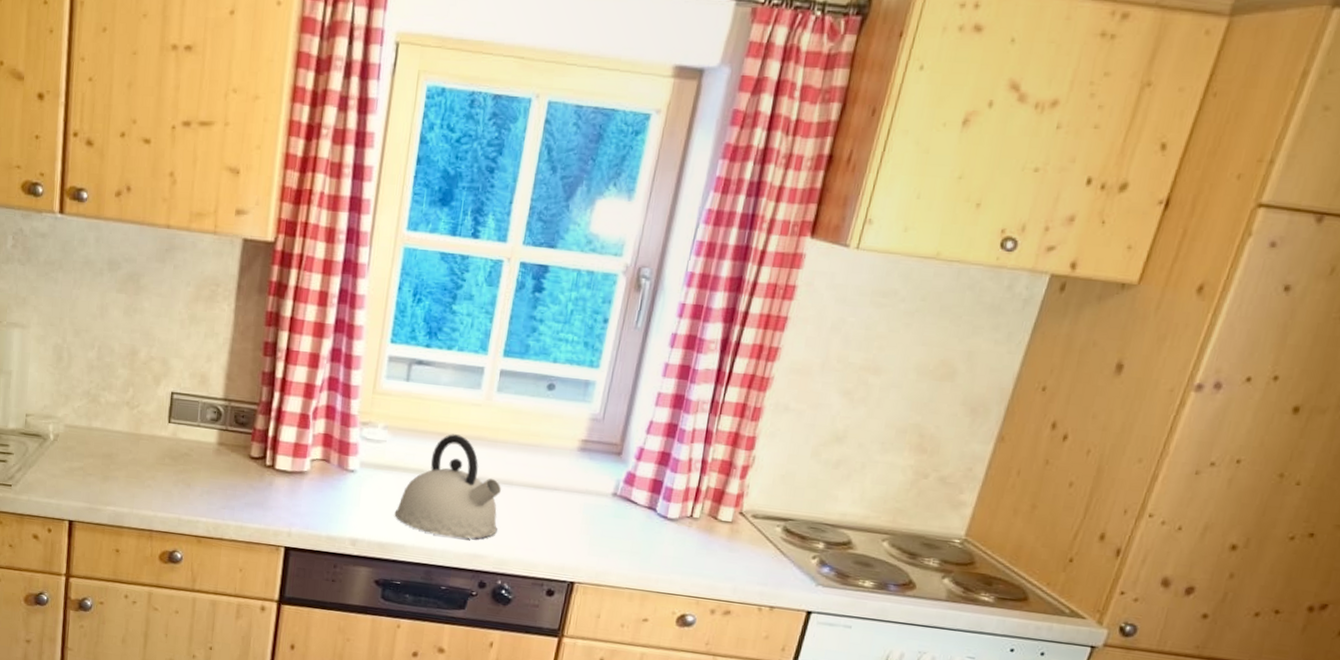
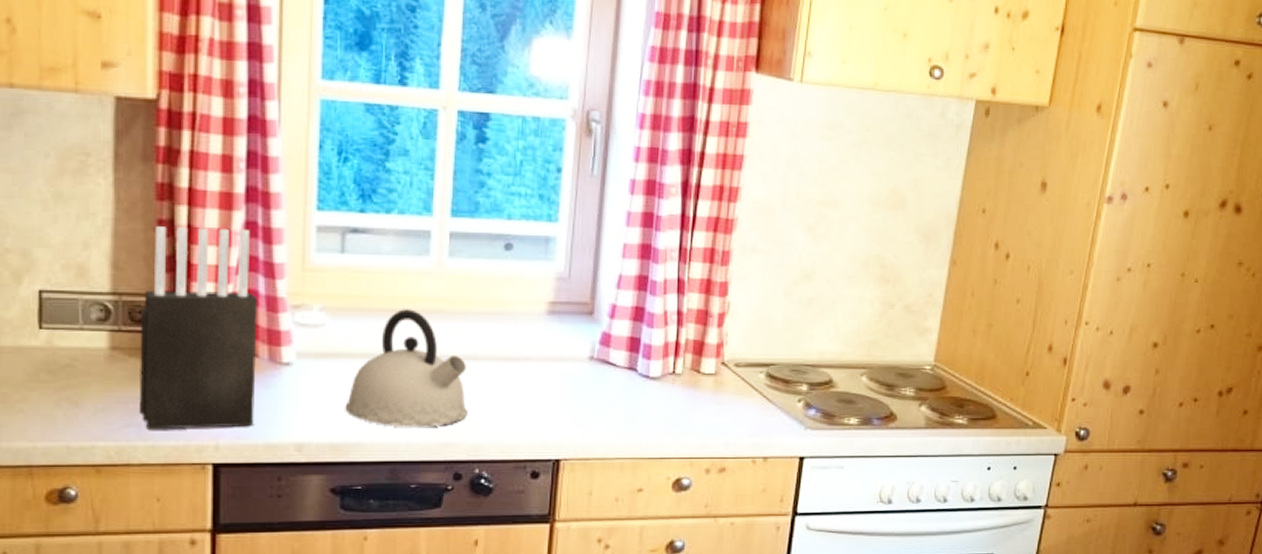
knife block: none [233,347,335,520] -> present [139,226,257,430]

